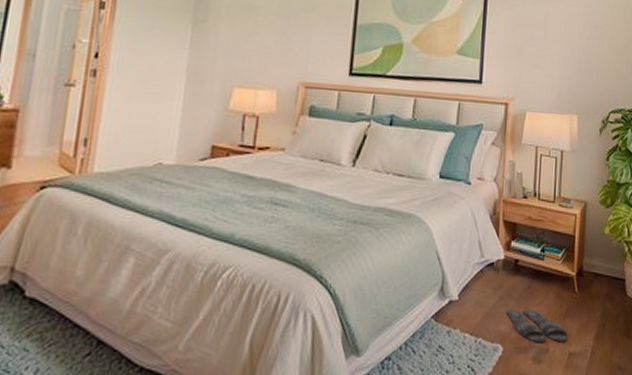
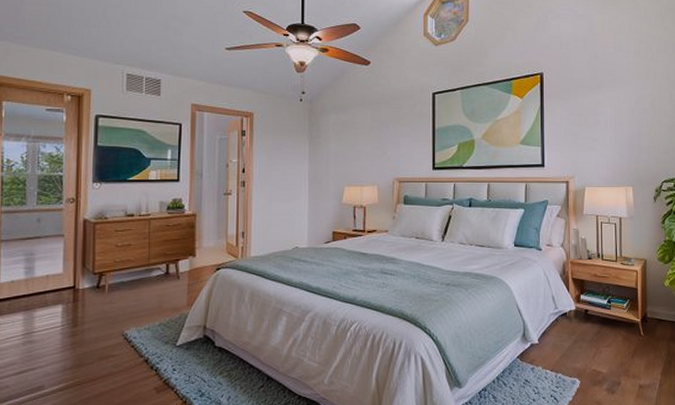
slippers: present [507,309,567,343] -> none [581,350,637,377]

